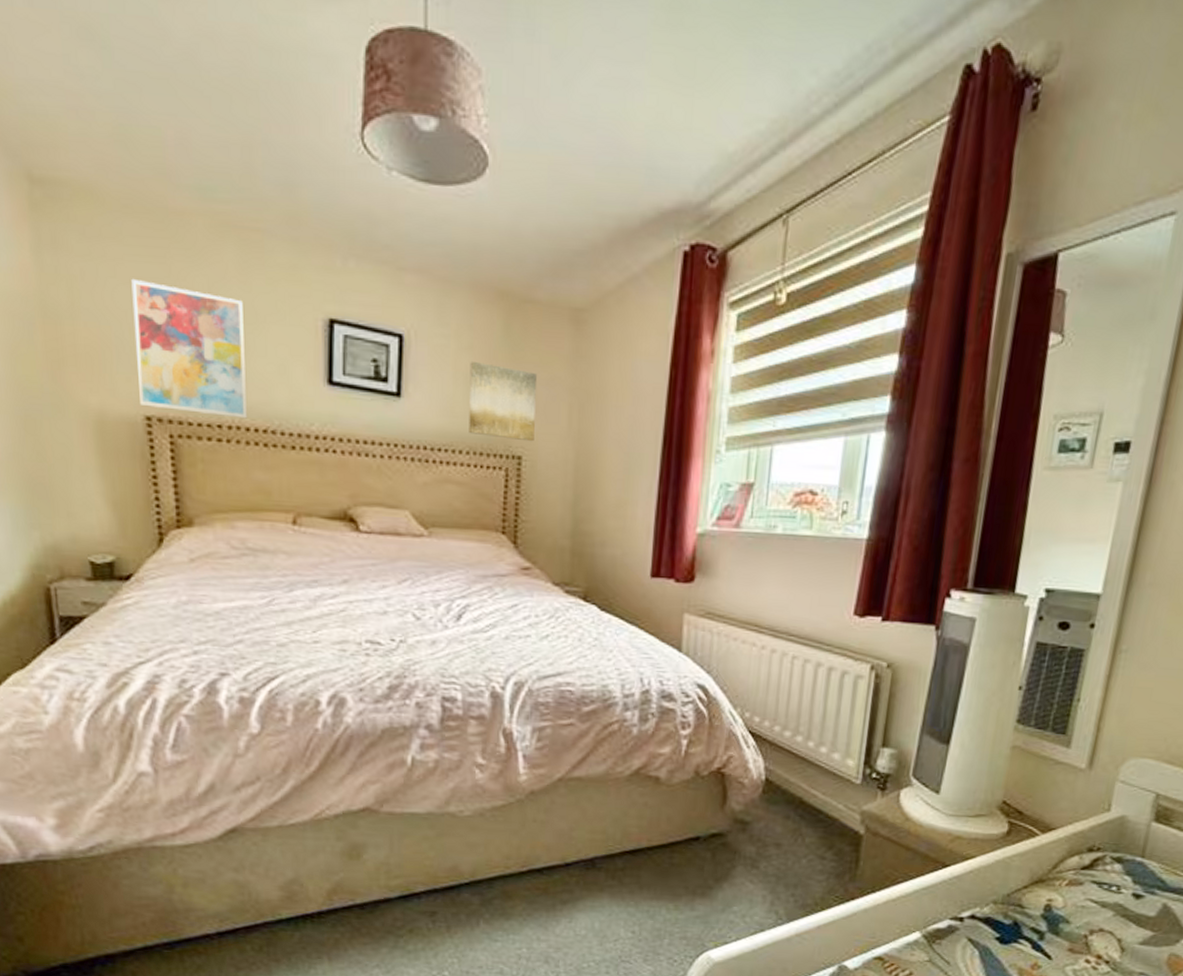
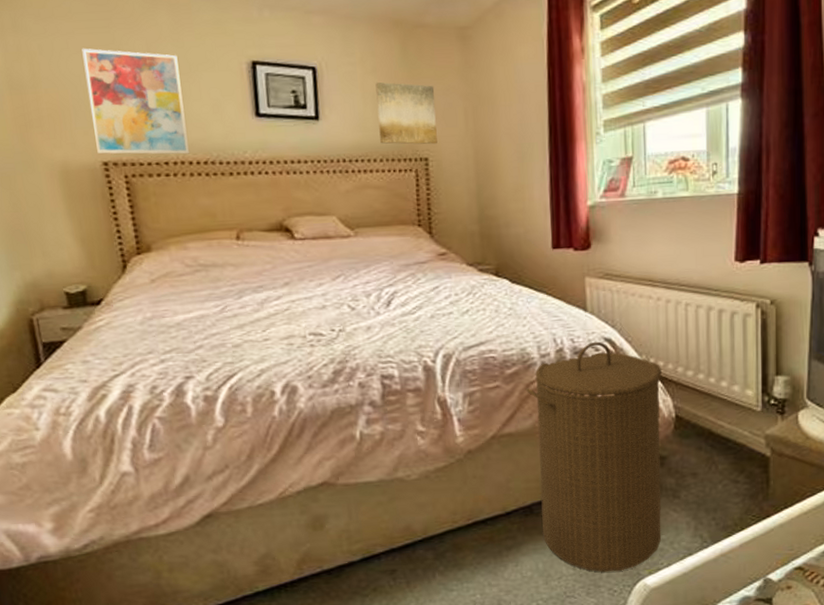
laundry hamper: none [602,686,757,940] -> present [525,341,662,572]

